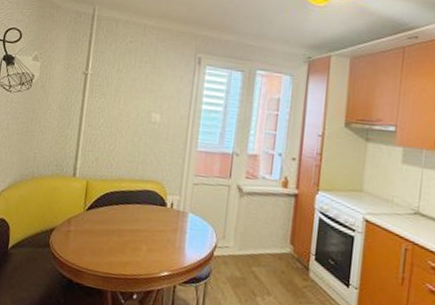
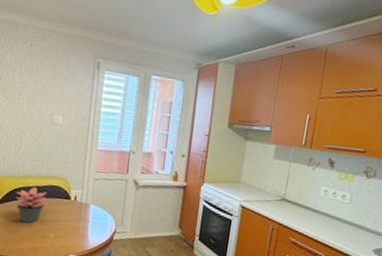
succulent plant: none [106,191,141,233] -> present [15,187,47,224]

